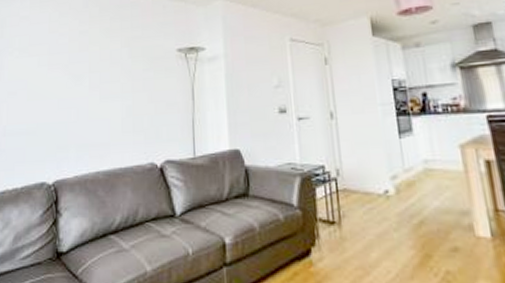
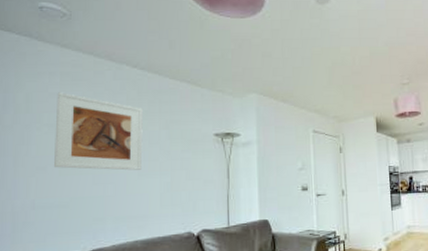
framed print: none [23,15,105,94] -> present [54,92,143,171]

